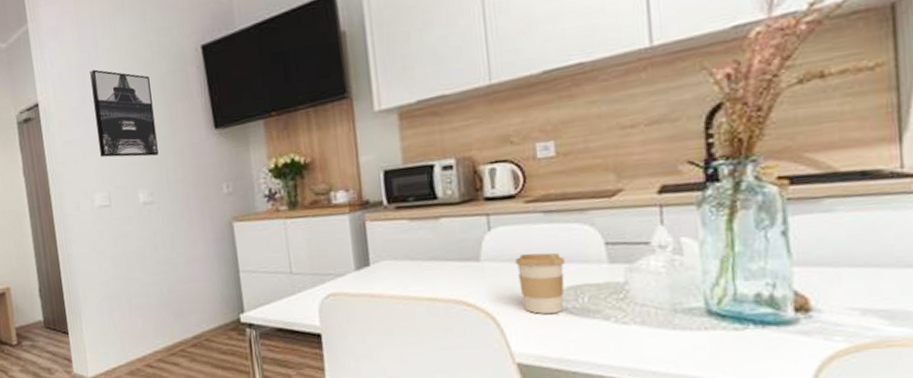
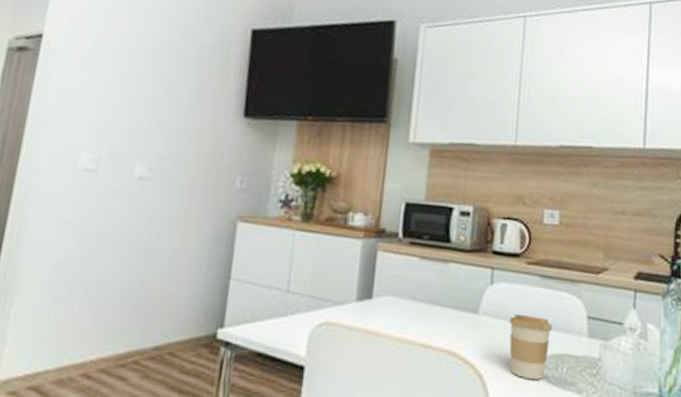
wall art: present [90,69,159,158] -> none [102,17,186,128]

